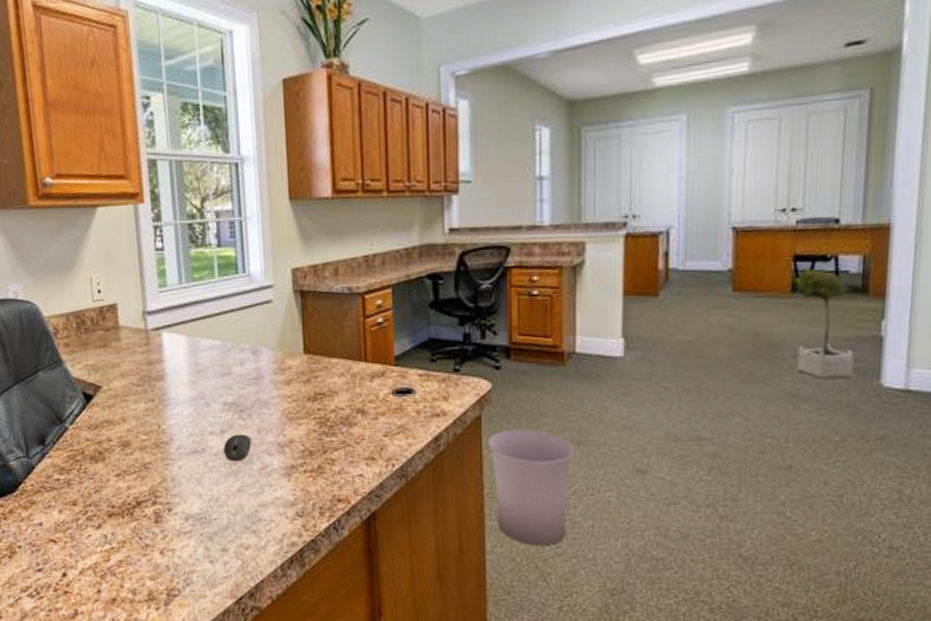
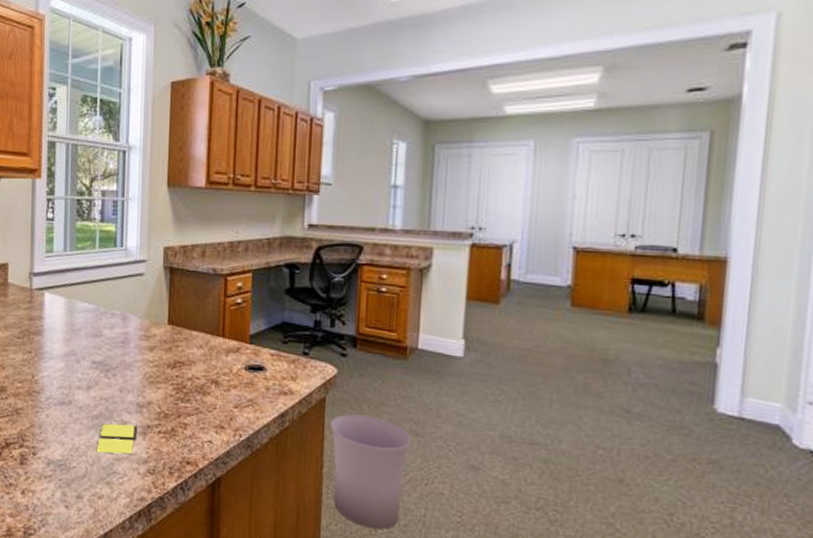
computer mouse: present [223,434,252,461] -> none [88,391,114,416]
sticky notes: none [237,463,281,501] -> present [96,420,138,454]
potted tree: present [795,269,855,379] -> none [631,292,689,400]

